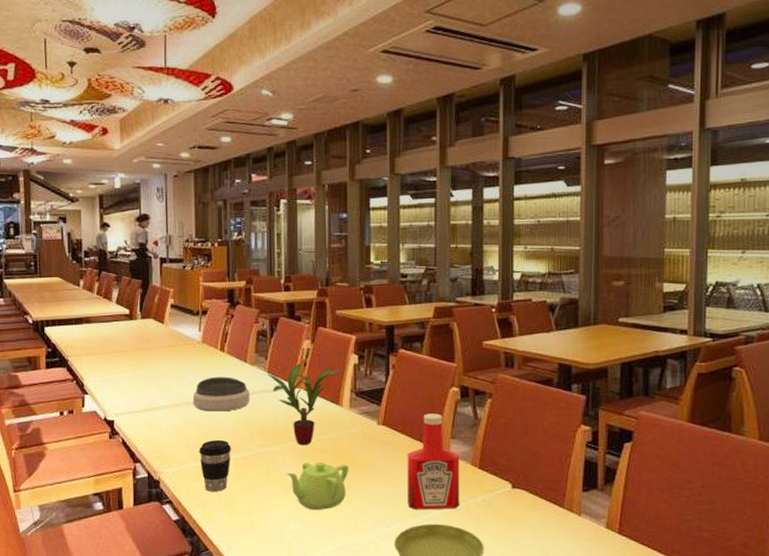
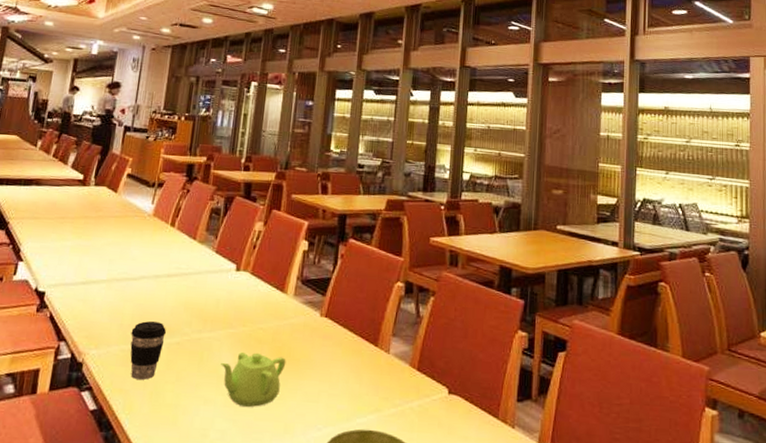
bowl: present [192,377,250,412] -> none [133,252,195,291]
potted plant: present [268,363,341,446] -> none [215,245,290,334]
ketchup bottle: present [407,414,460,510] -> none [342,308,399,414]

